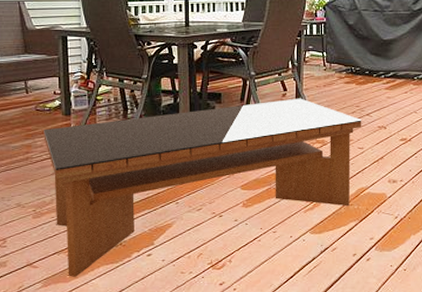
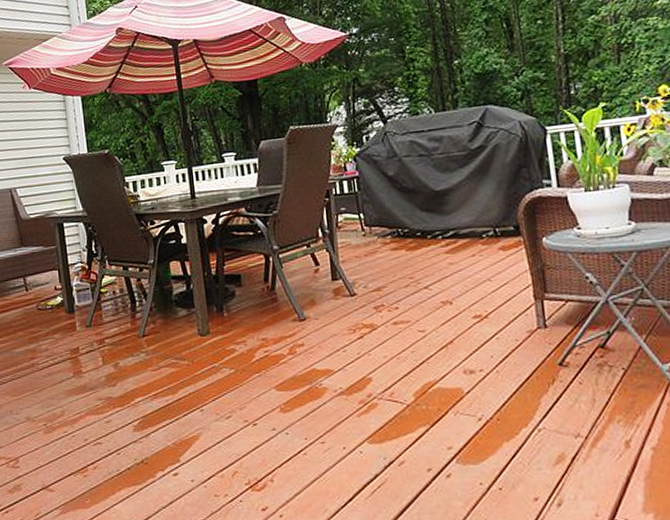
coffee table: present [43,98,362,277] -> none [47,273,420,502]

